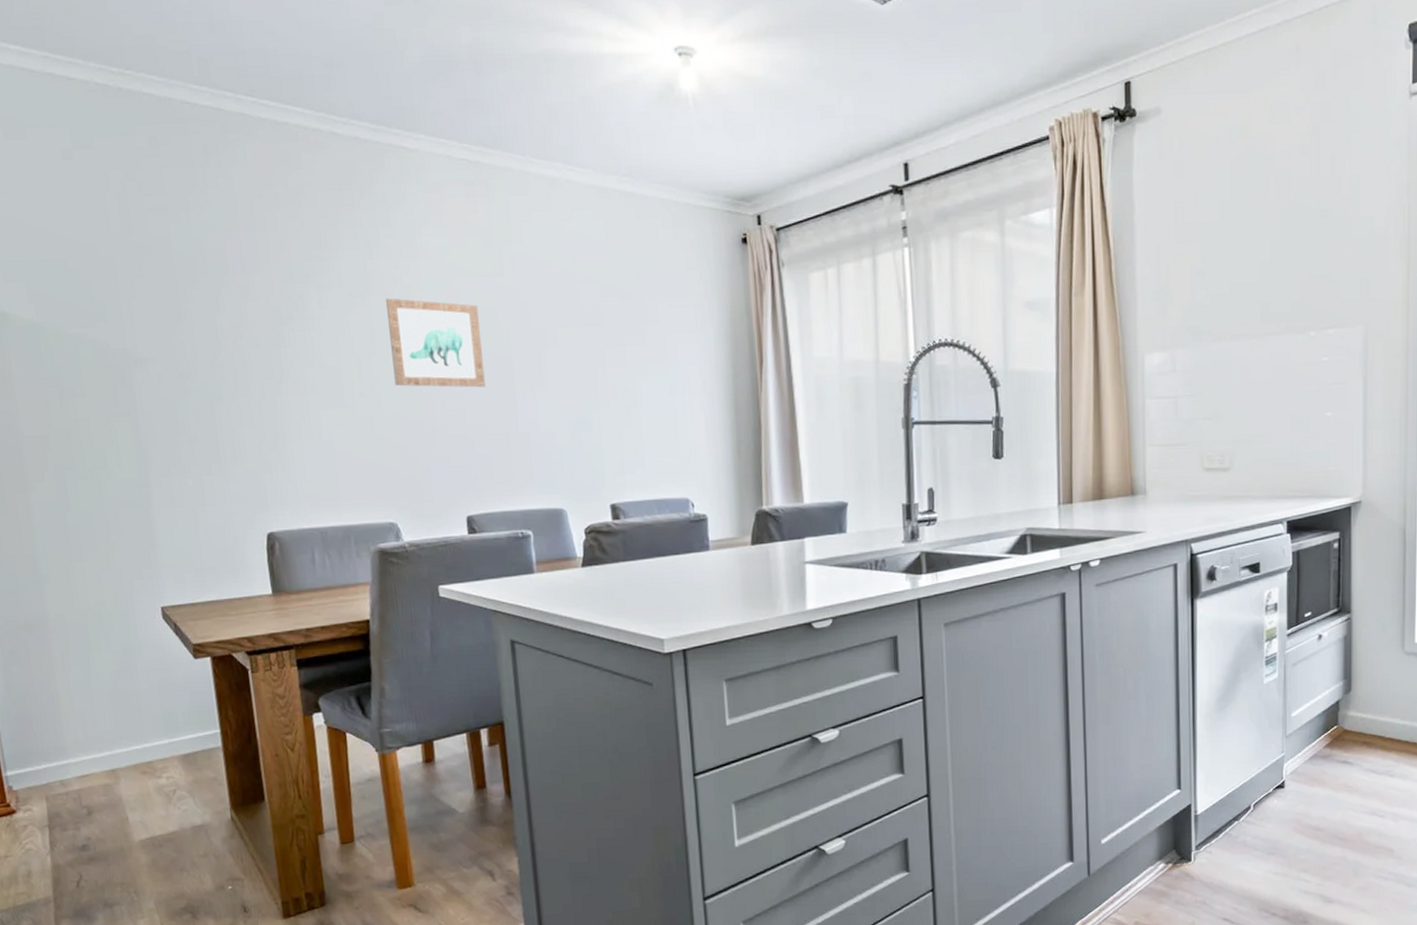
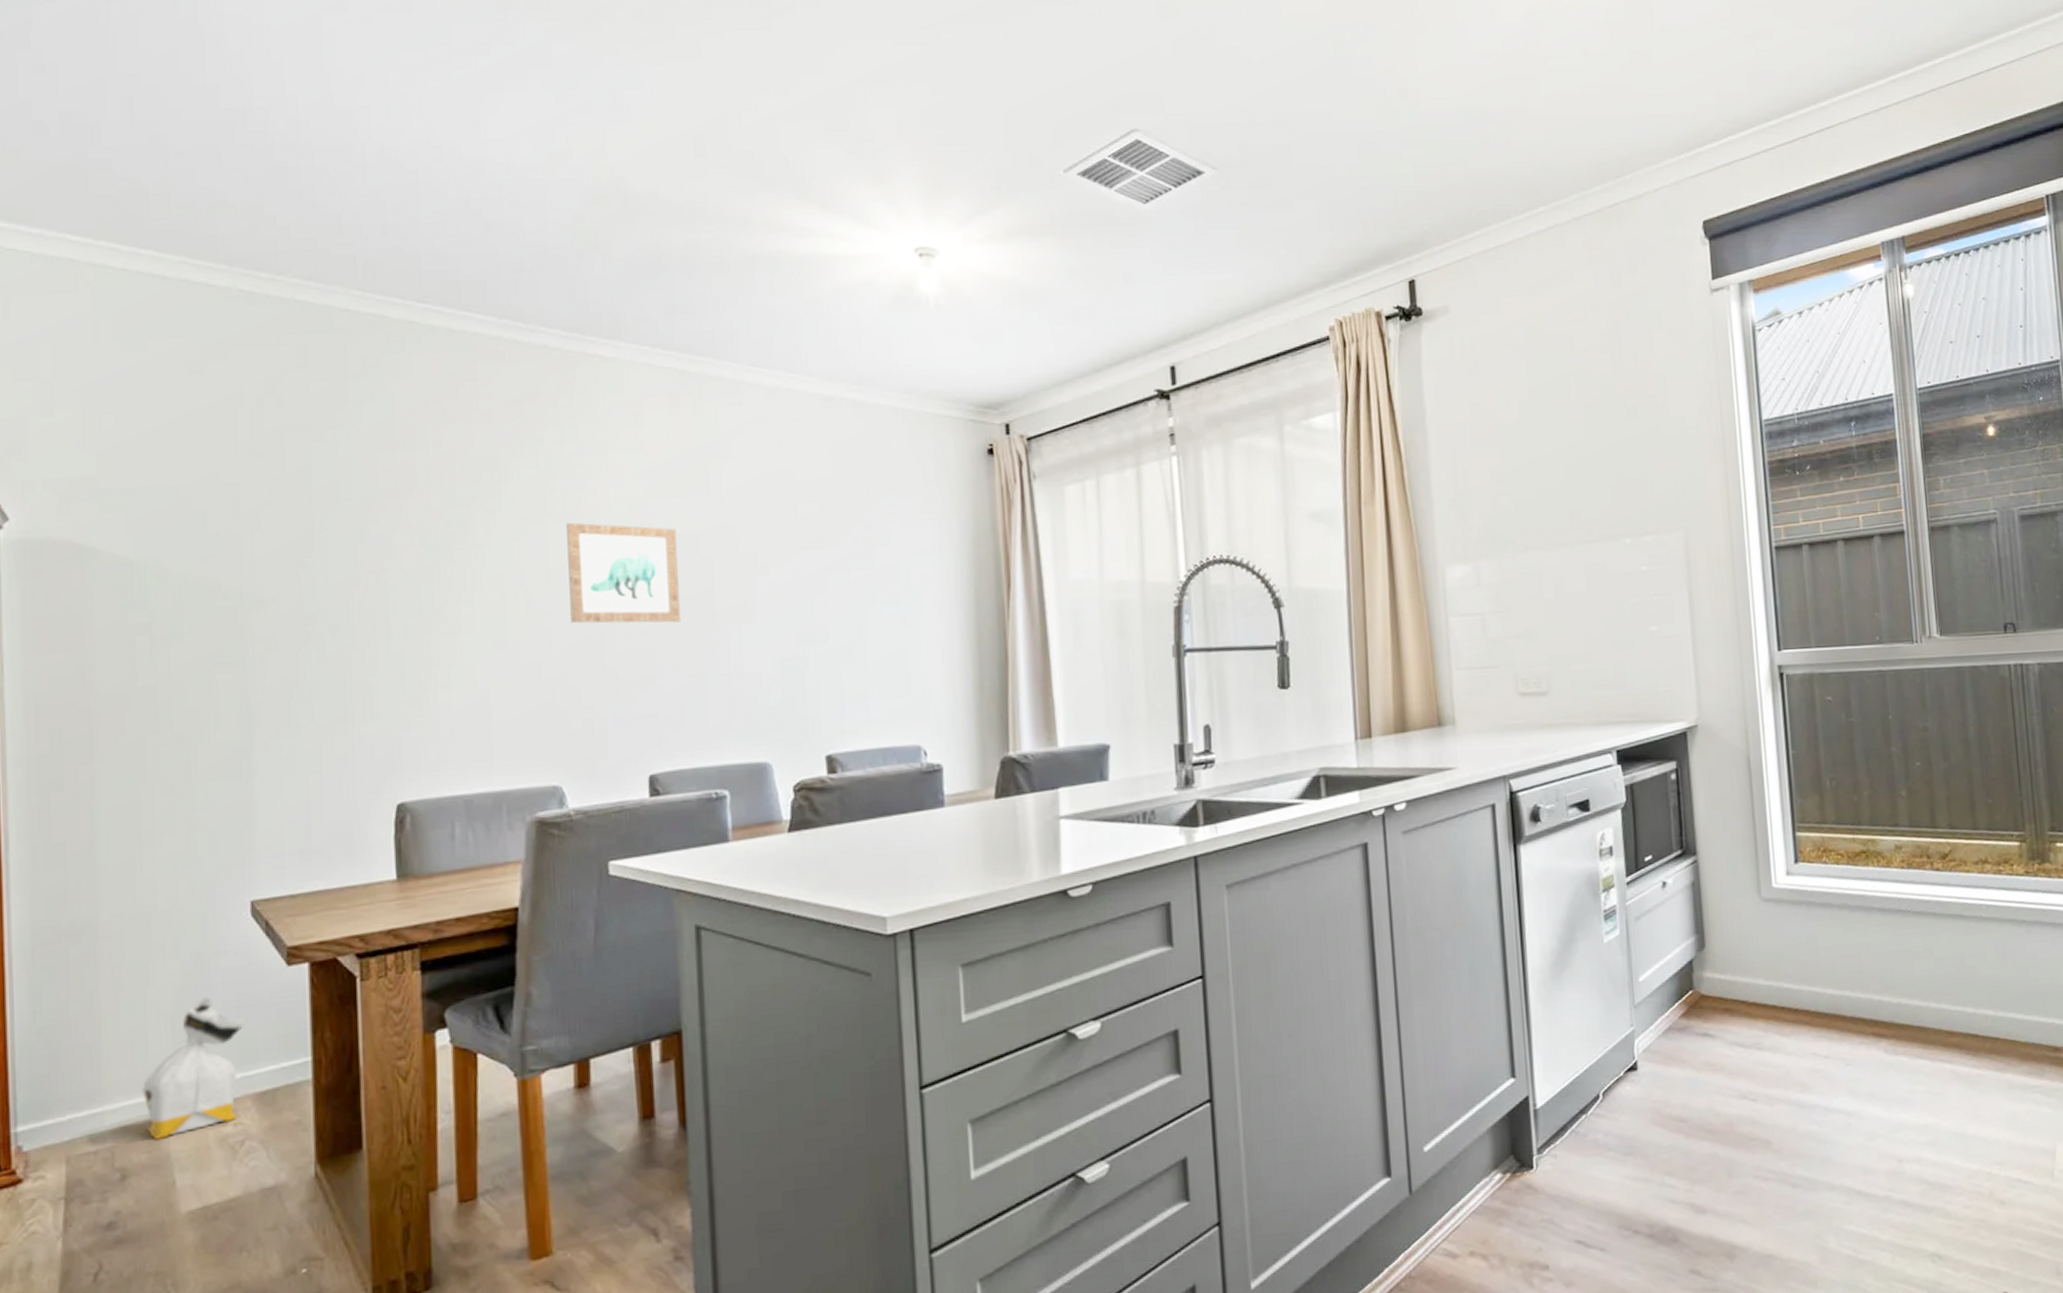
bag: none [95,681,169,786] -> present [142,997,248,1140]

